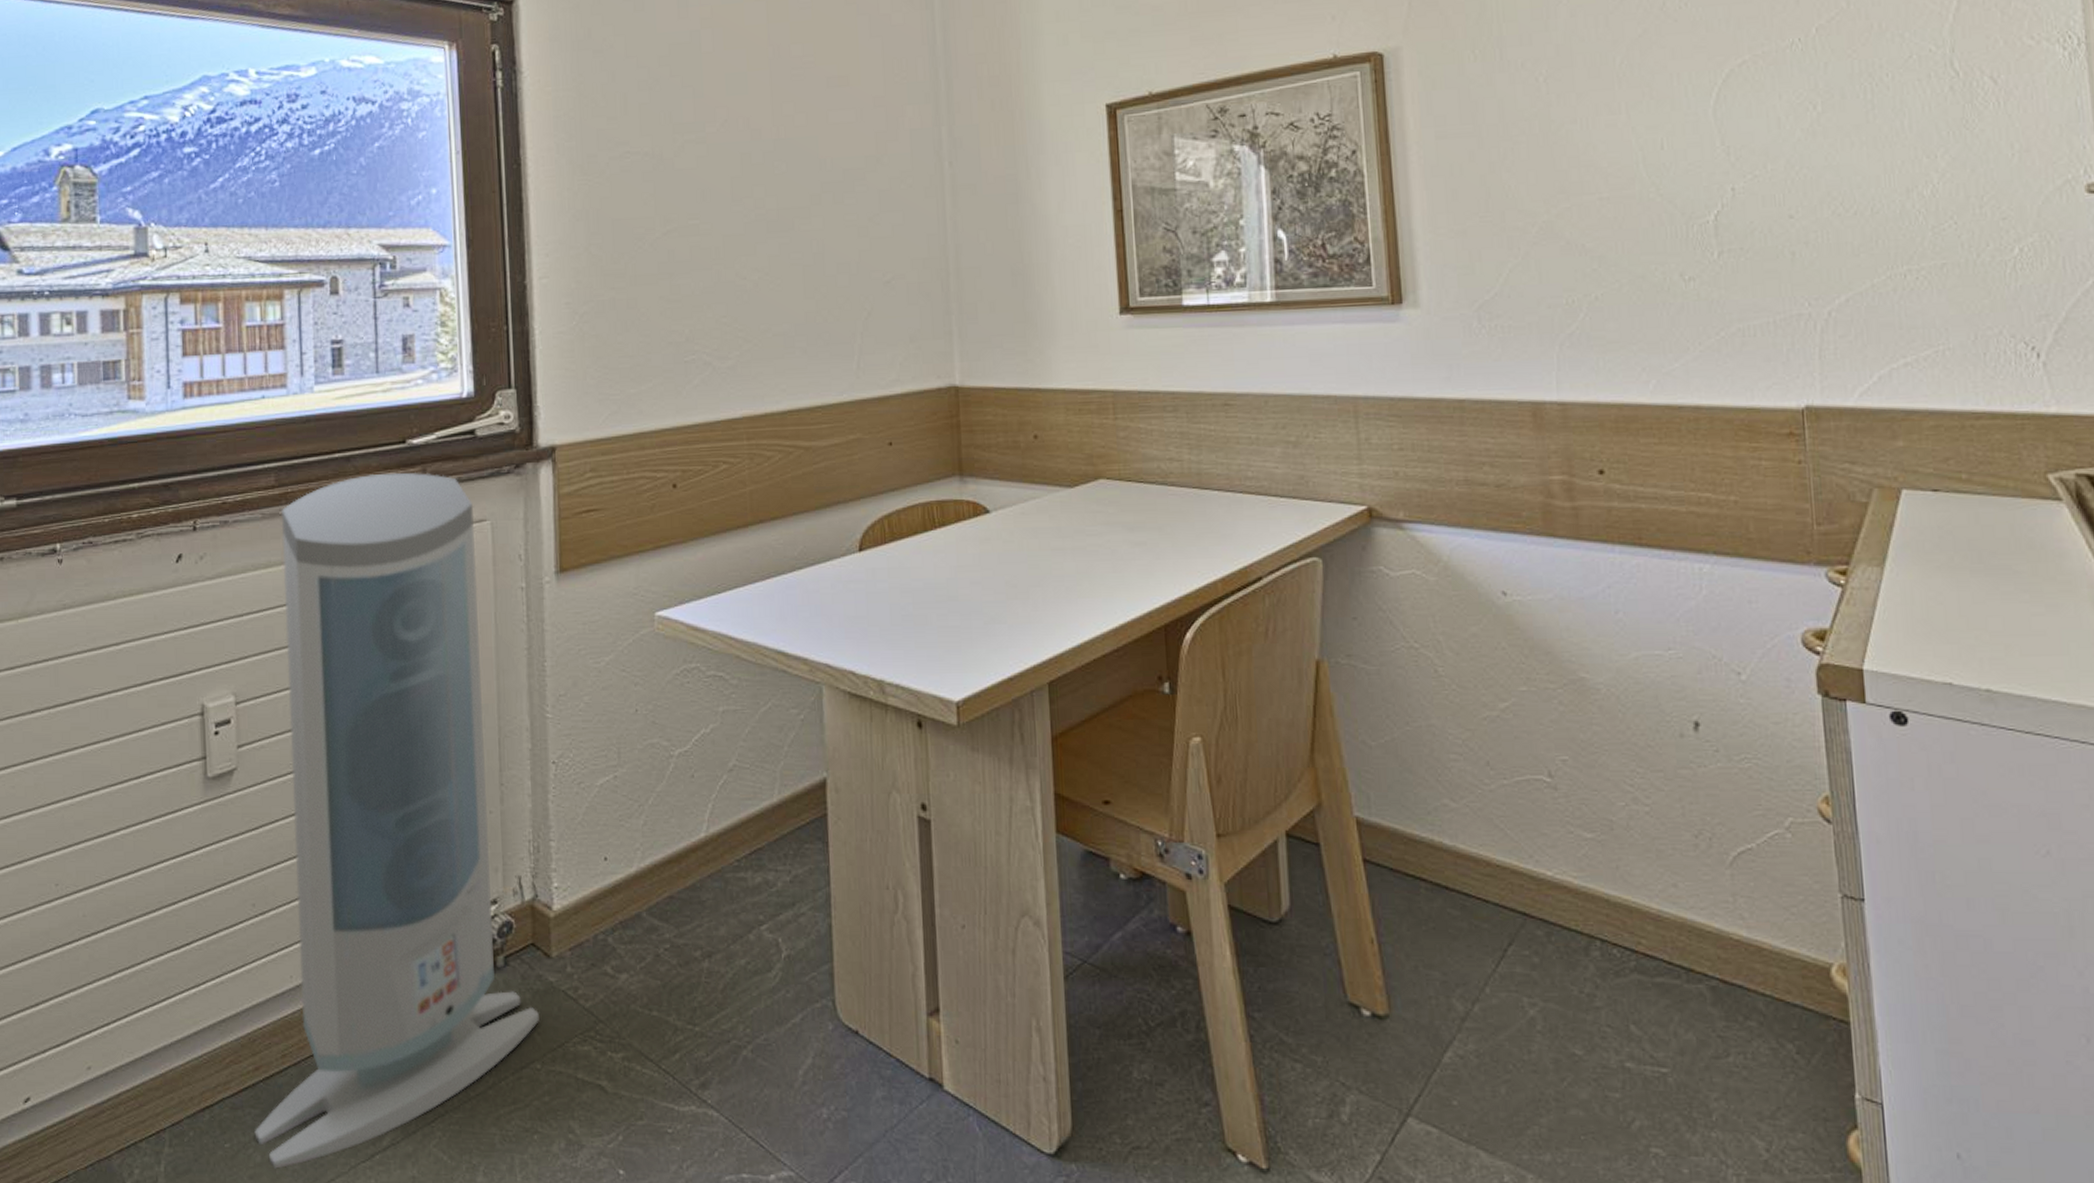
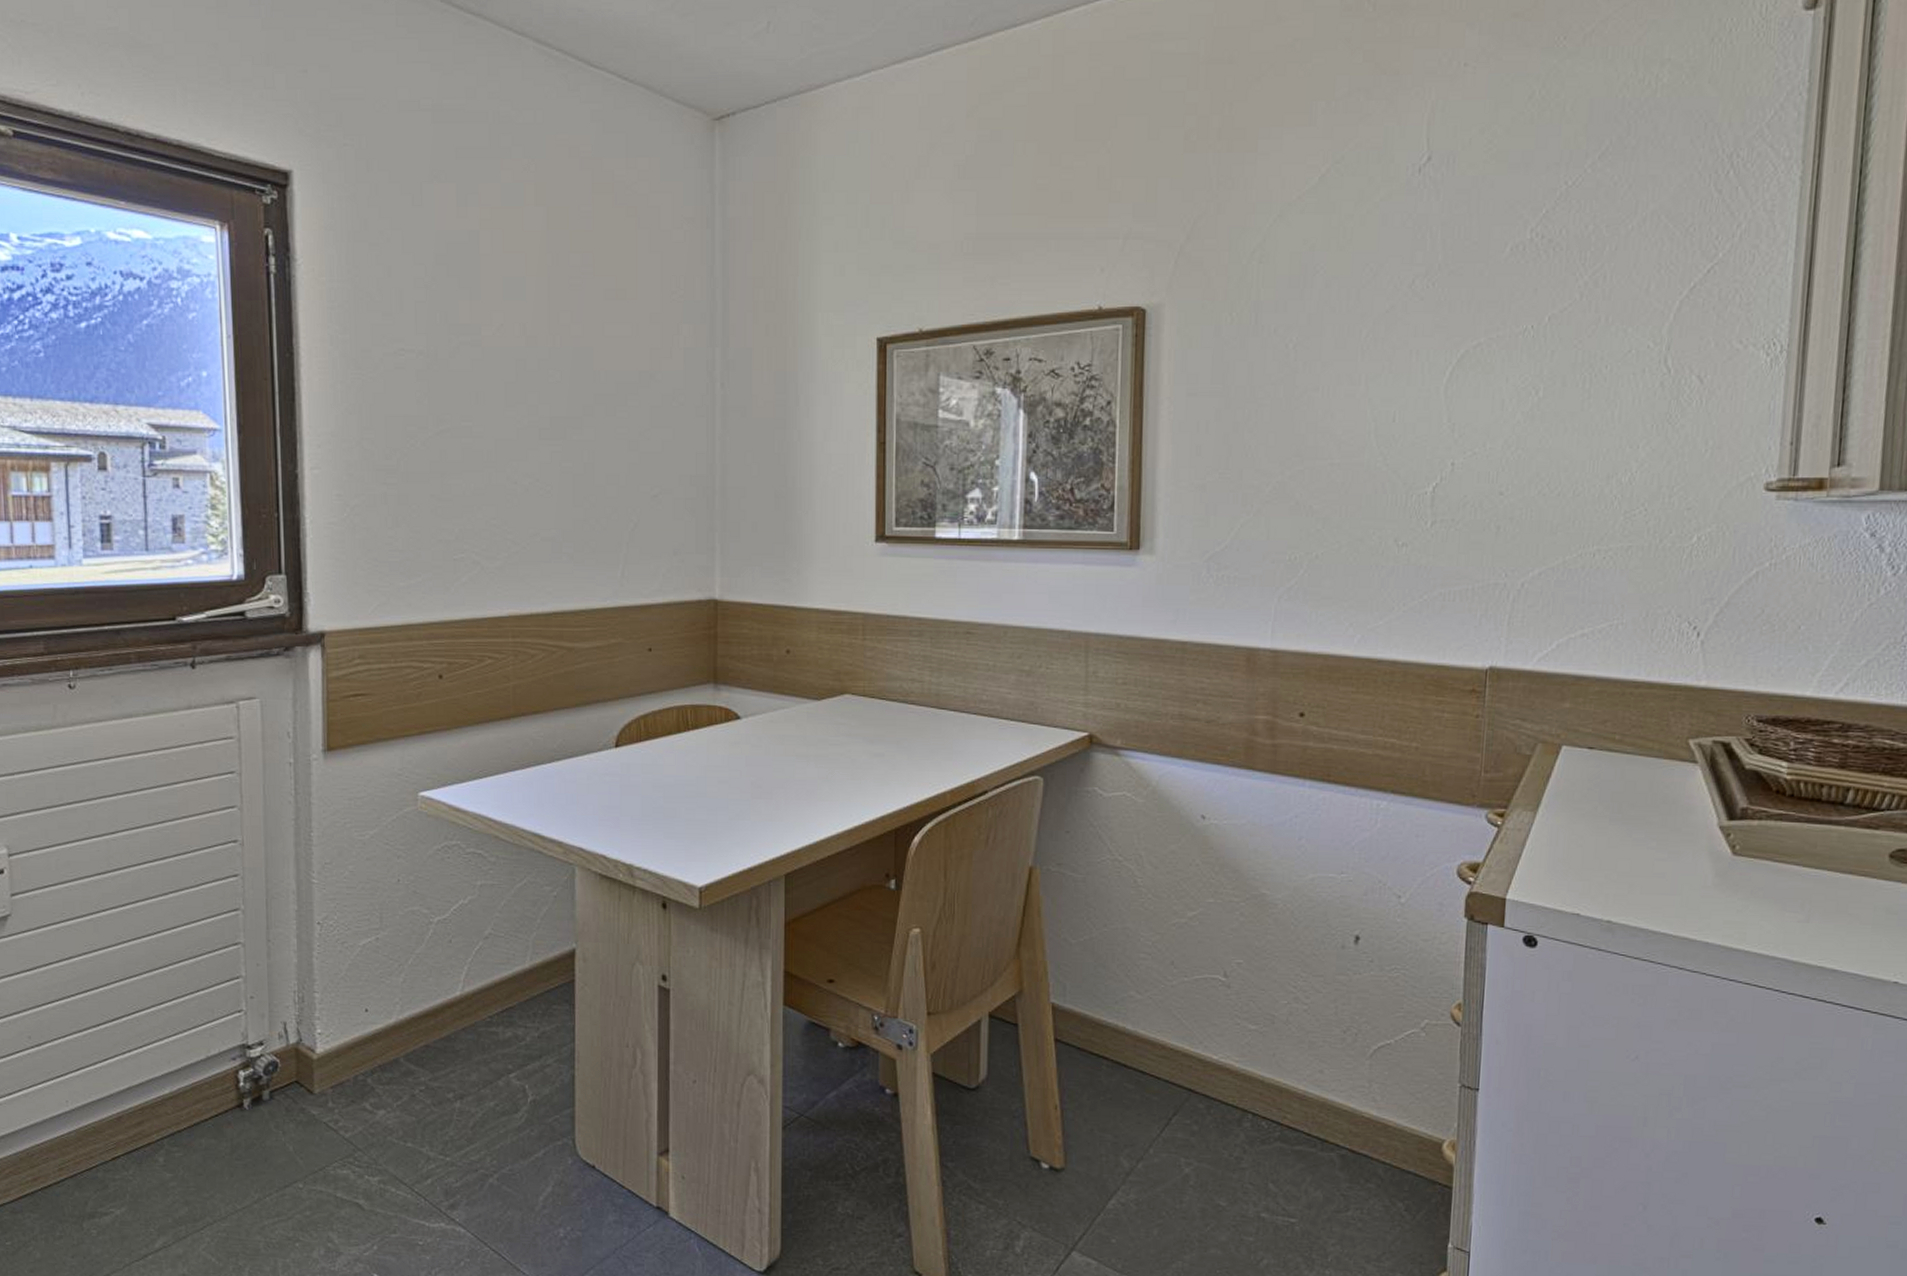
air purifier: present [254,472,539,1169] -> none [34,647,302,1265]

